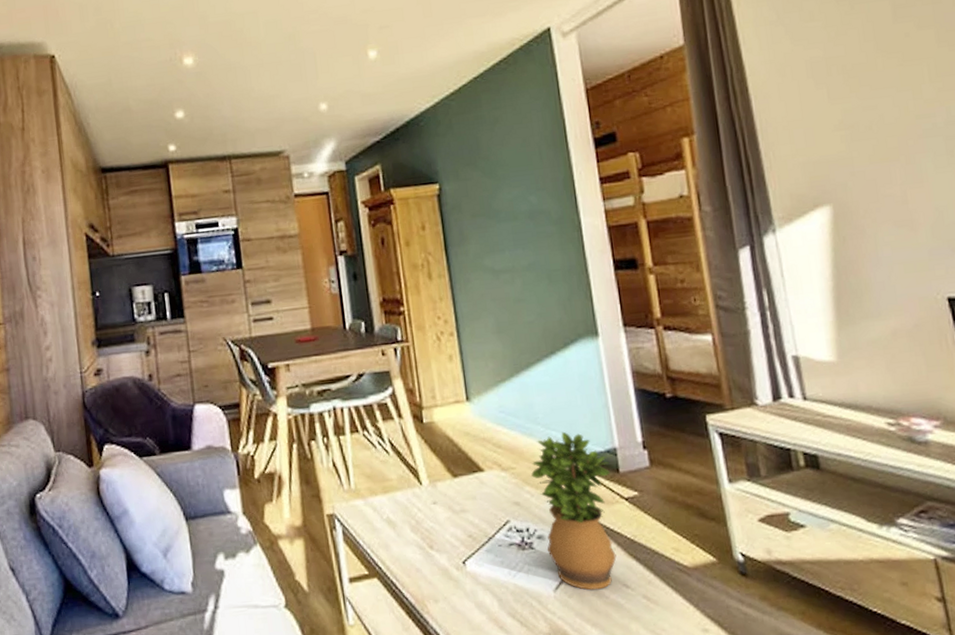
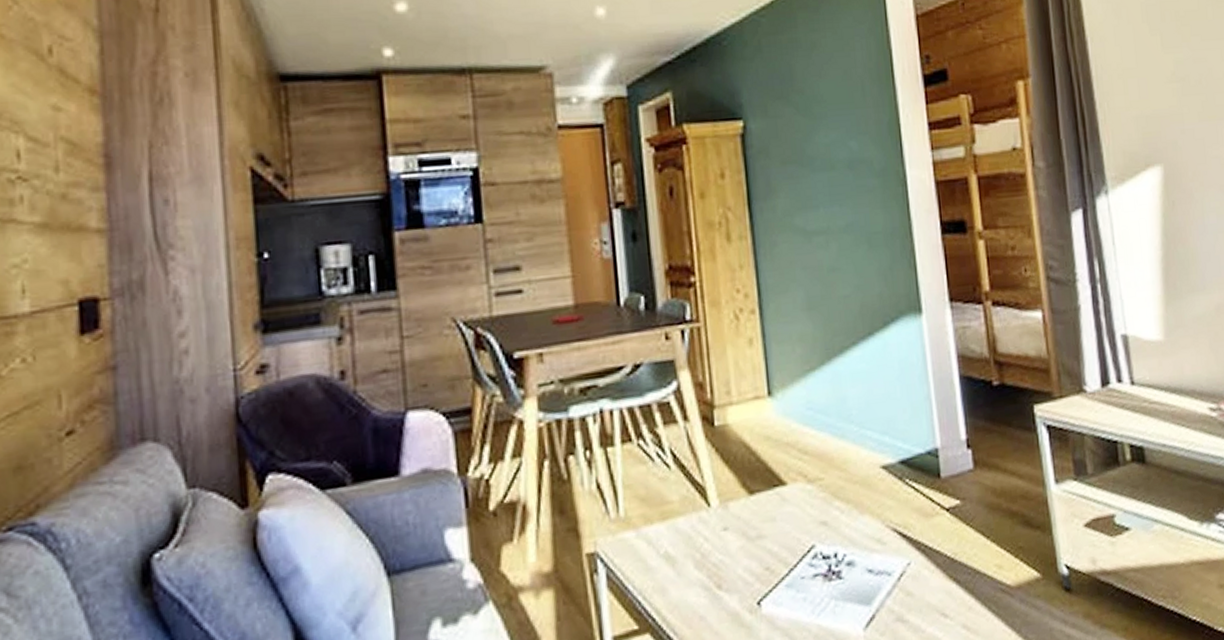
potted plant: present [531,431,617,590] -> none [842,430,935,625]

